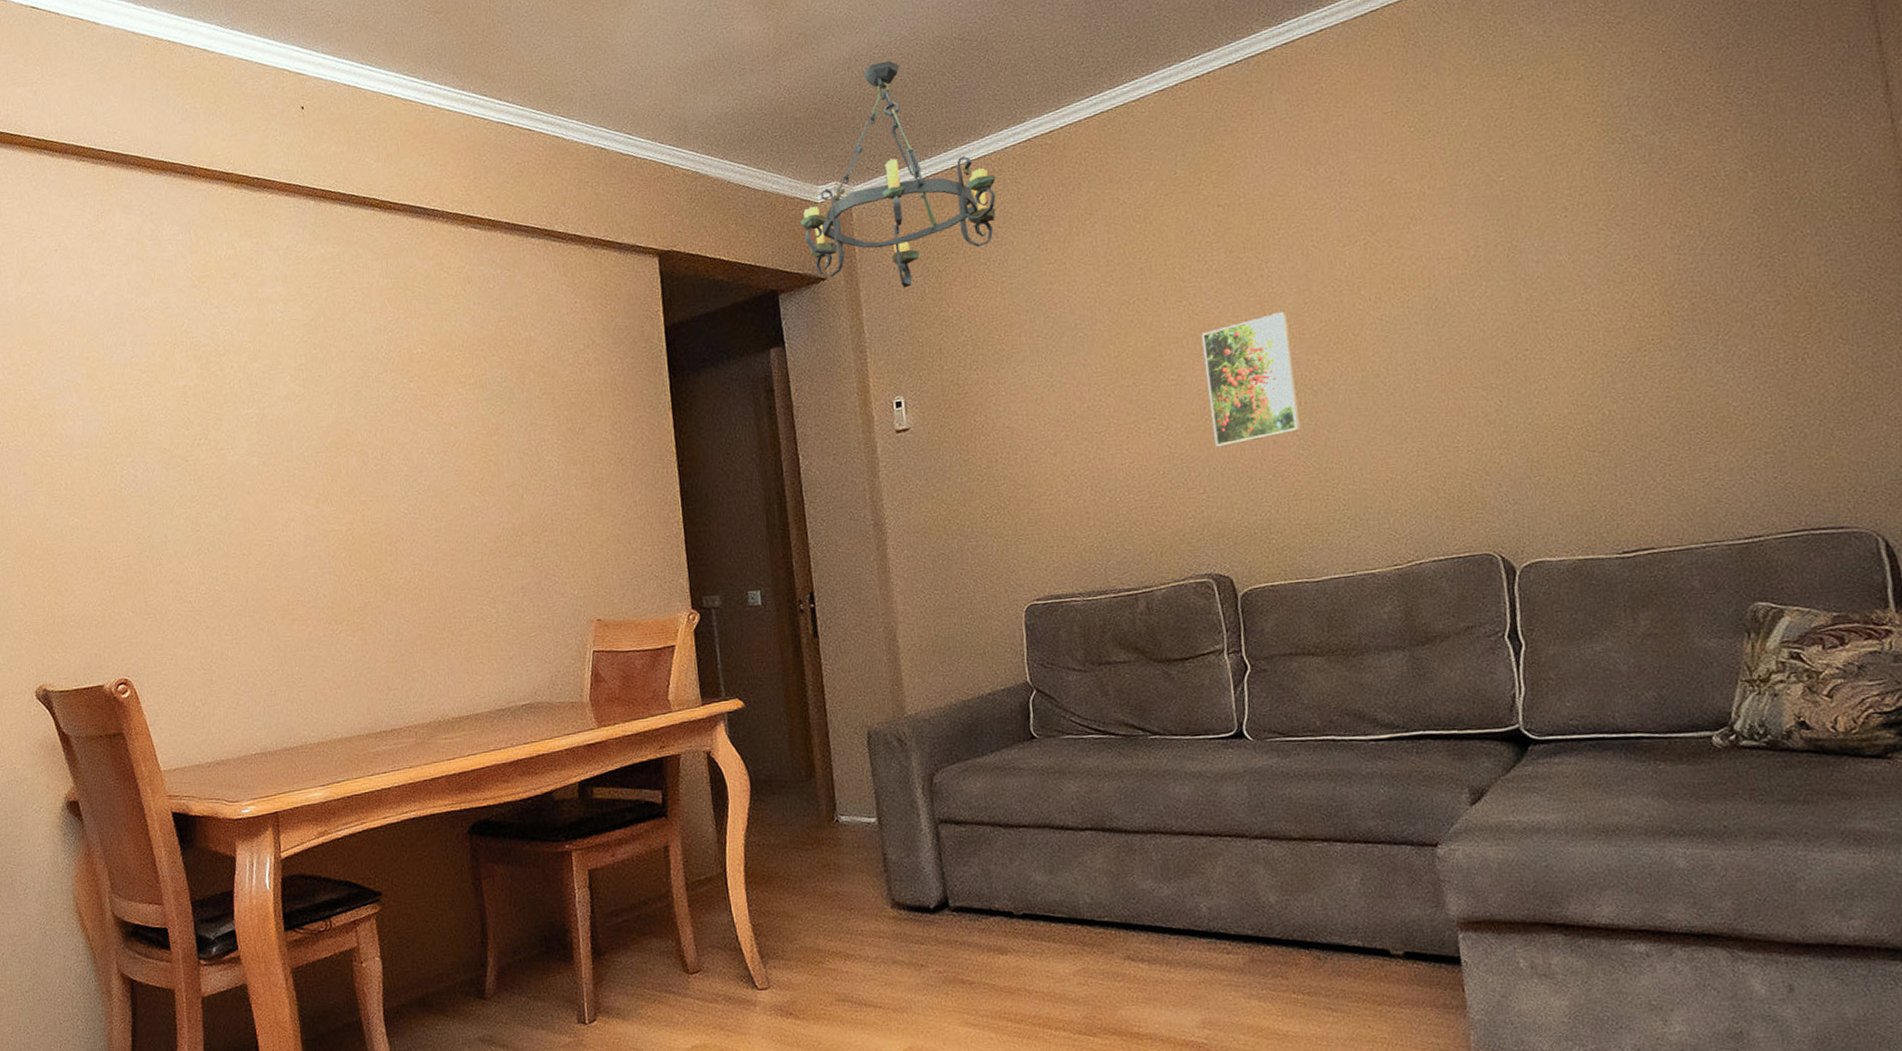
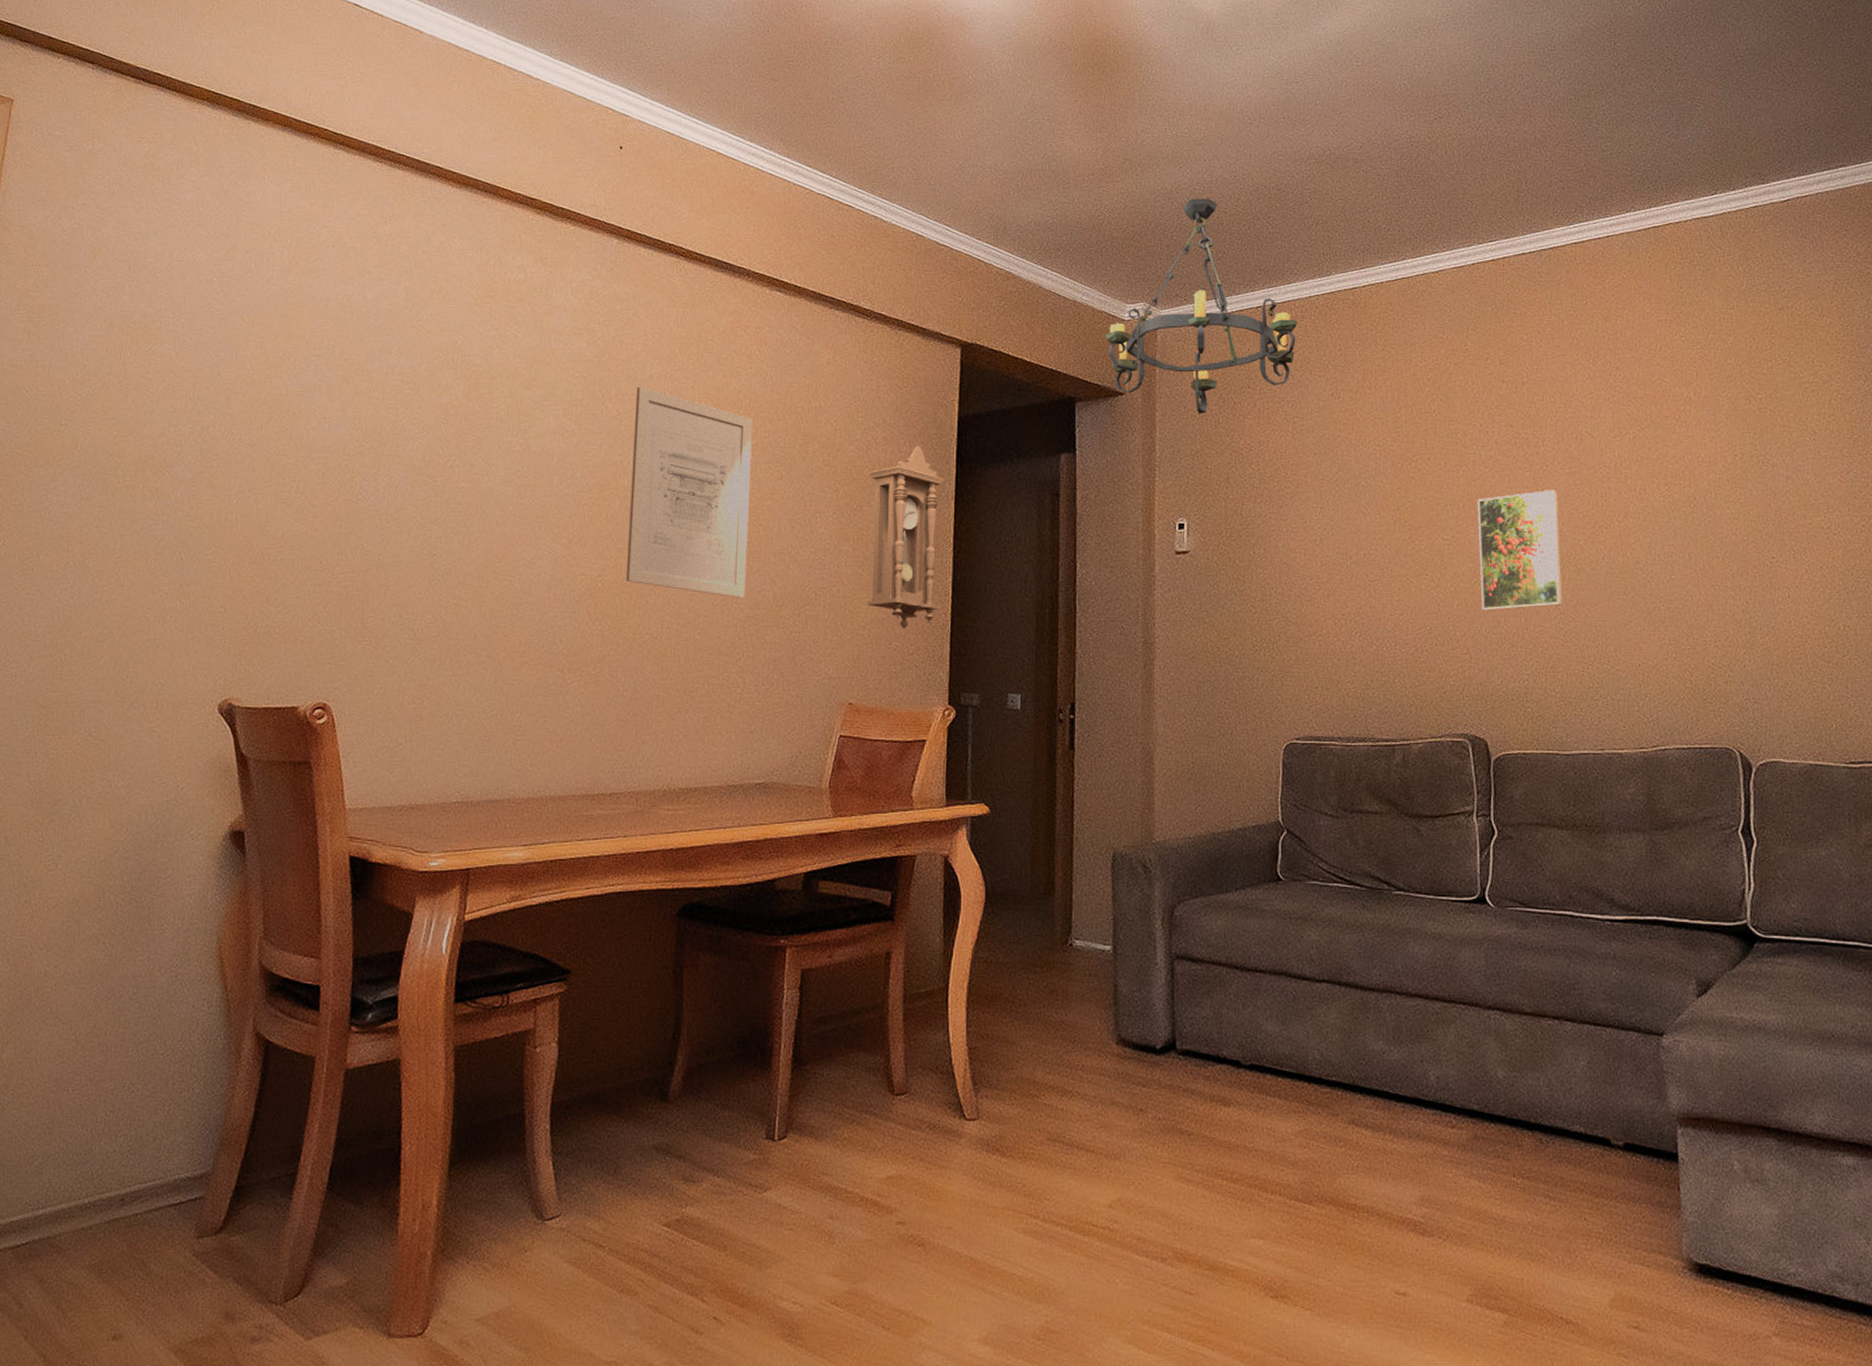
wall art: none [355,342,486,534] -> present [626,386,753,599]
pendulum clock: none [586,360,672,543] -> present [867,445,944,630]

